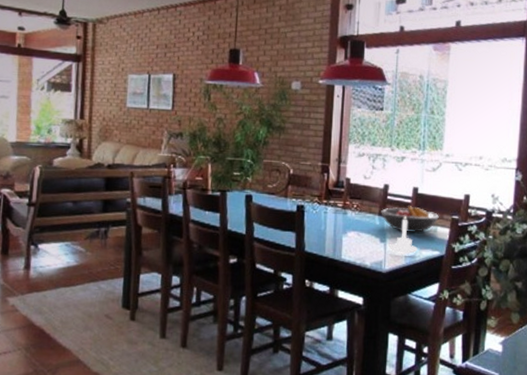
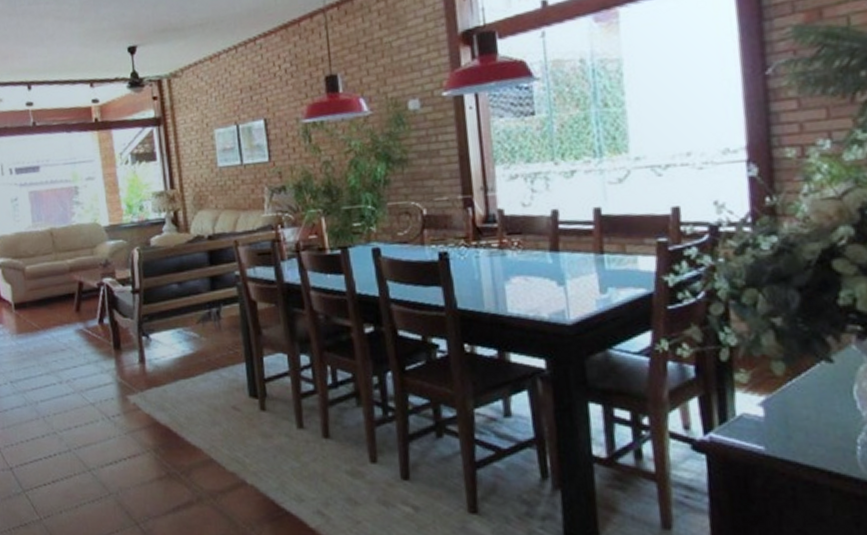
fruit bowl: present [381,206,440,233] -> none [552,233,639,268]
candle holder: present [388,215,418,254] -> none [570,246,613,297]

